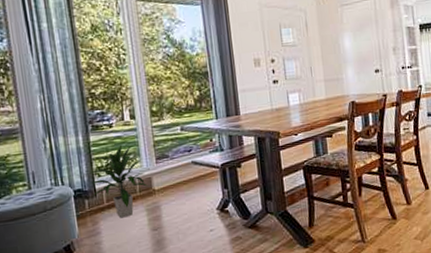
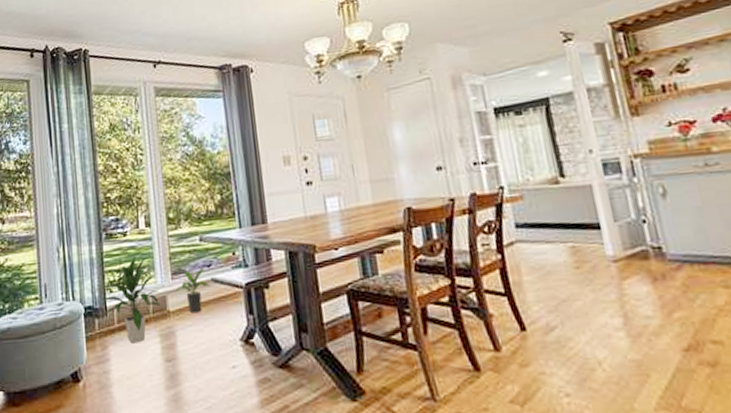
potted plant: none [160,152,191,191] -> present [175,267,210,314]

